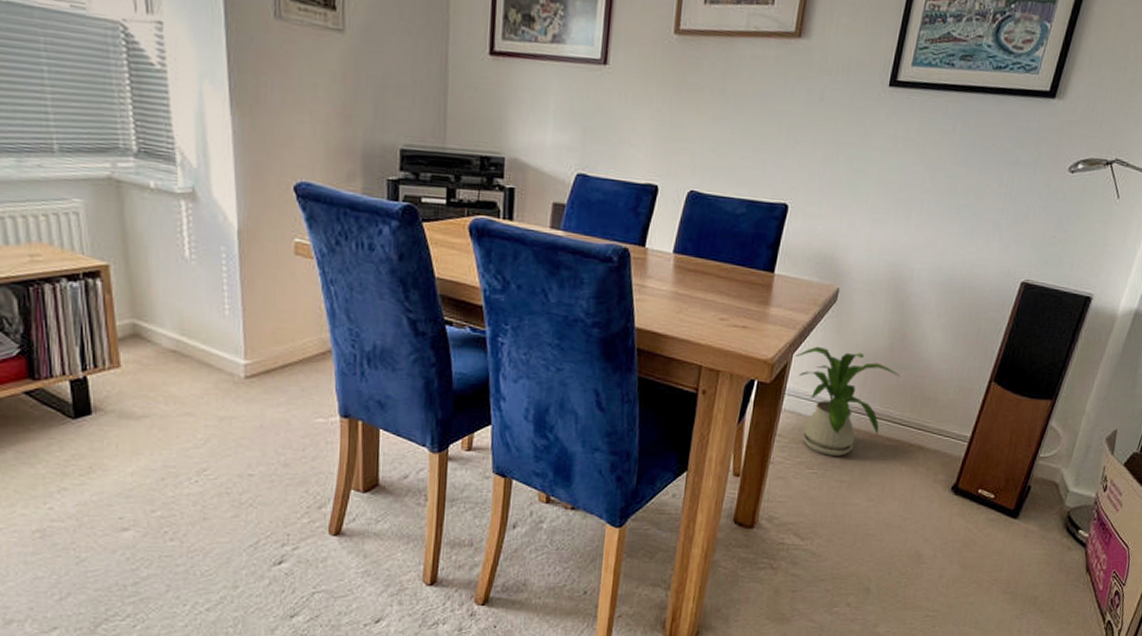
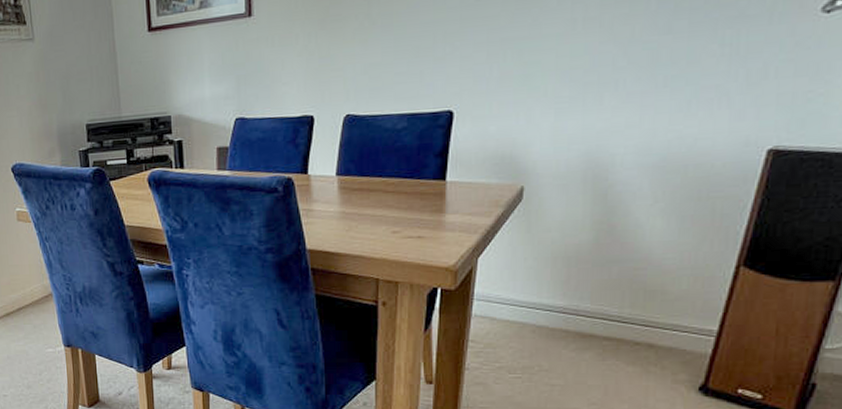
house plant: present [794,346,900,456] -> none [479,248,612,359]

